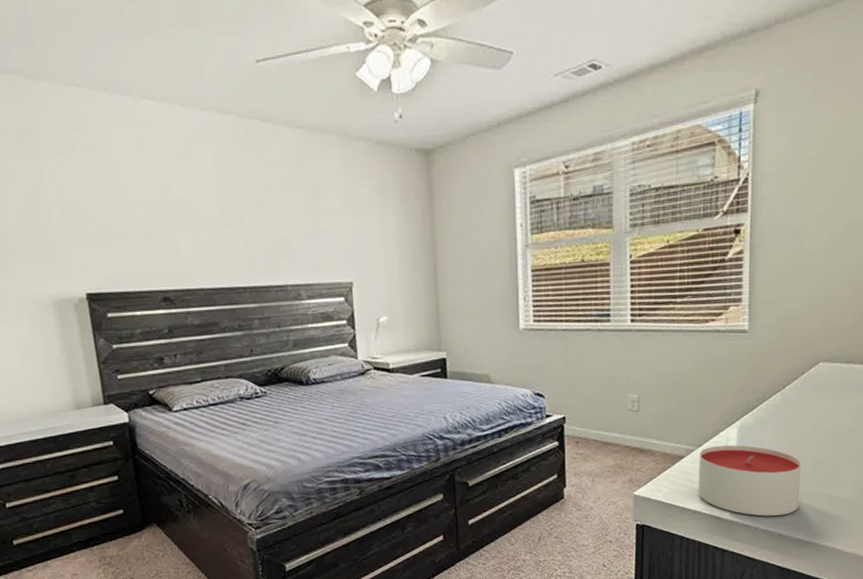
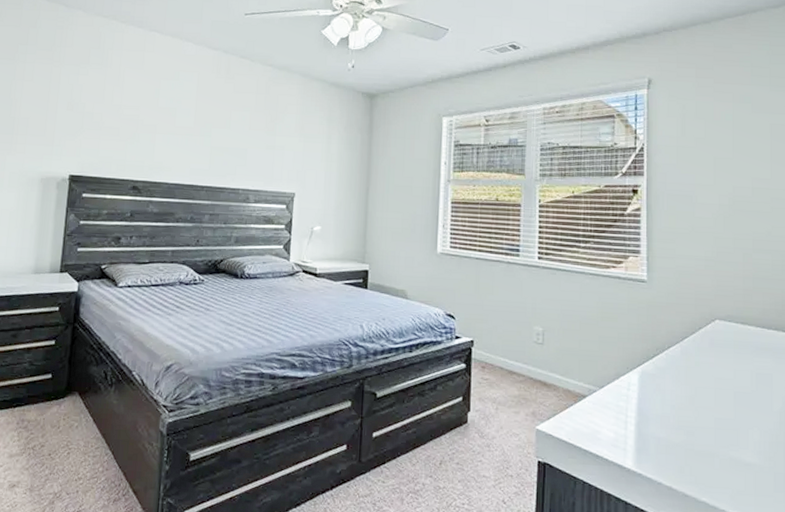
candle: present [698,445,802,517] -> none [600,389,703,473]

